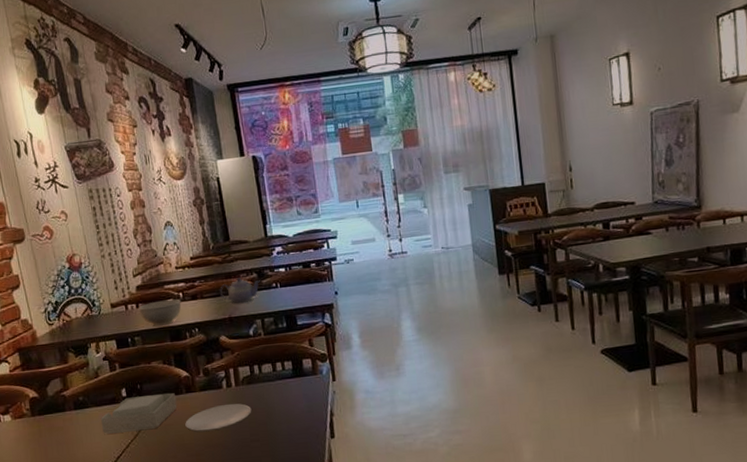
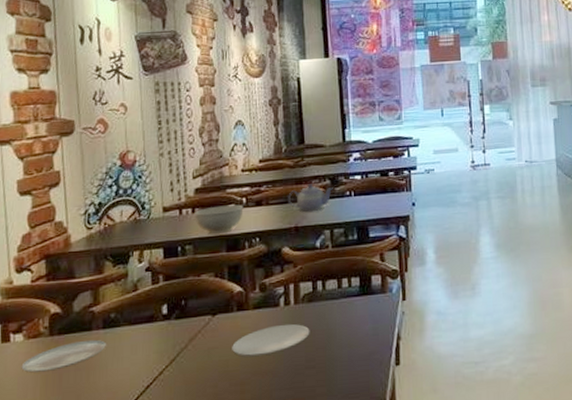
plate: none [13,419,79,447] -> present [21,339,106,373]
napkin holder: present [100,393,177,434] -> none [132,311,225,358]

